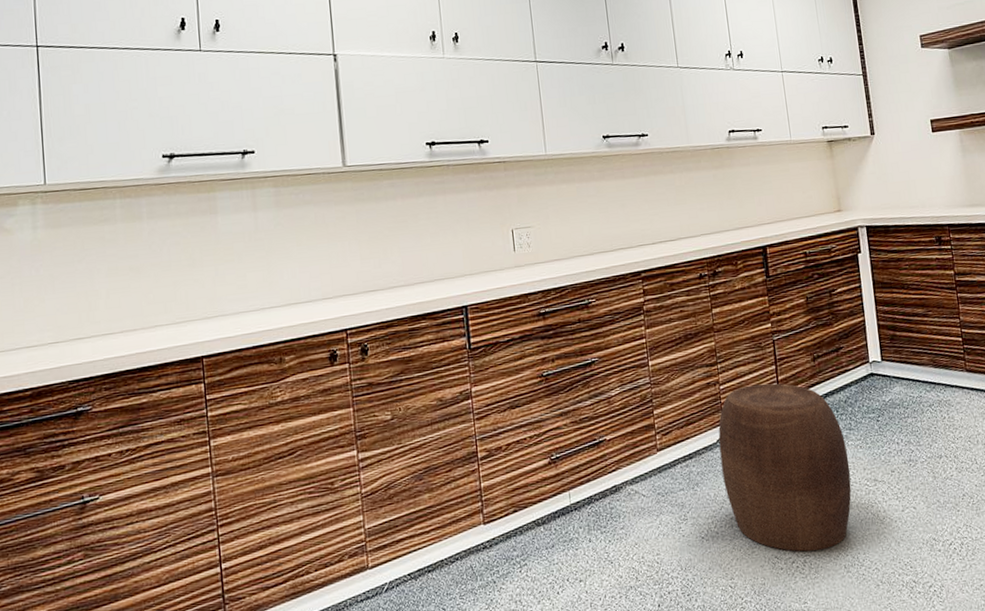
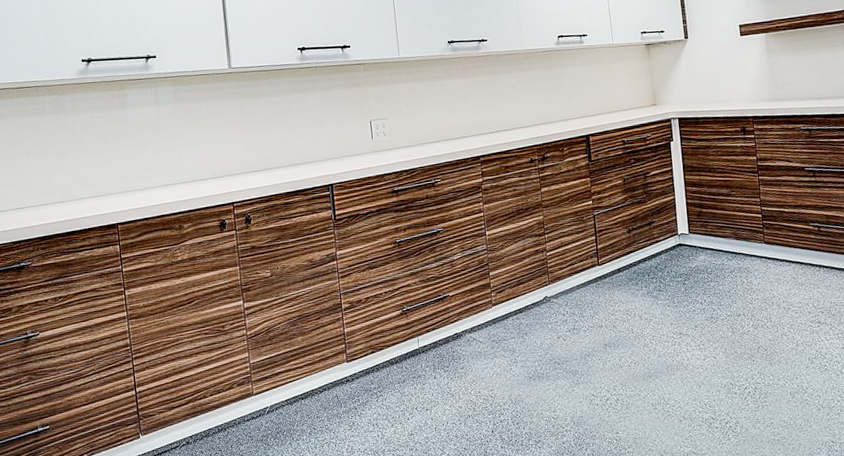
stool: present [718,383,852,552] -> none [545,251,660,391]

